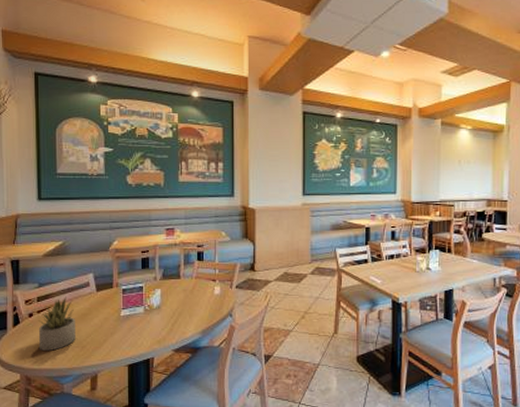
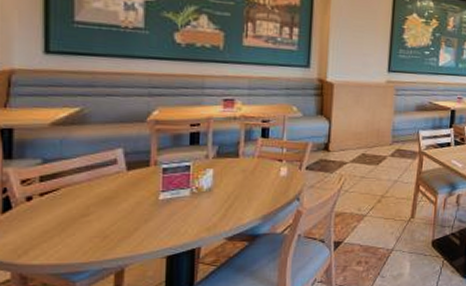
succulent plant: present [38,296,76,351] -> none [40,175,95,242]

